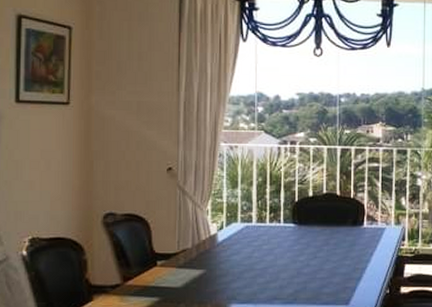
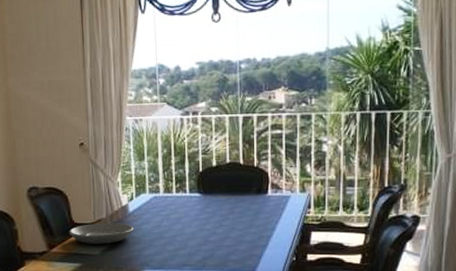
plate: none [147,253,222,276] -> present [68,223,134,244]

